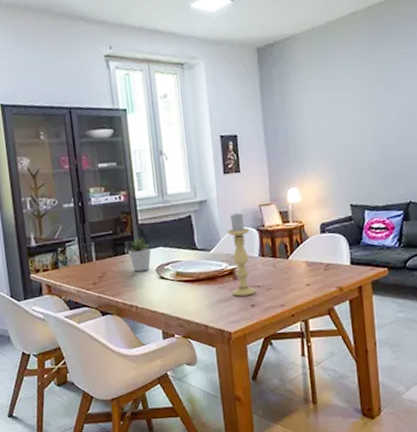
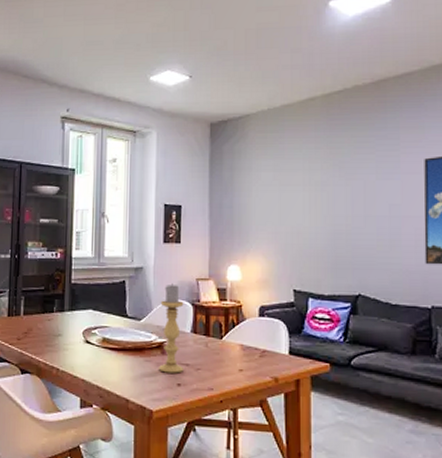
potted plant: present [127,237,151,272] -> none [56,297,80,333]

